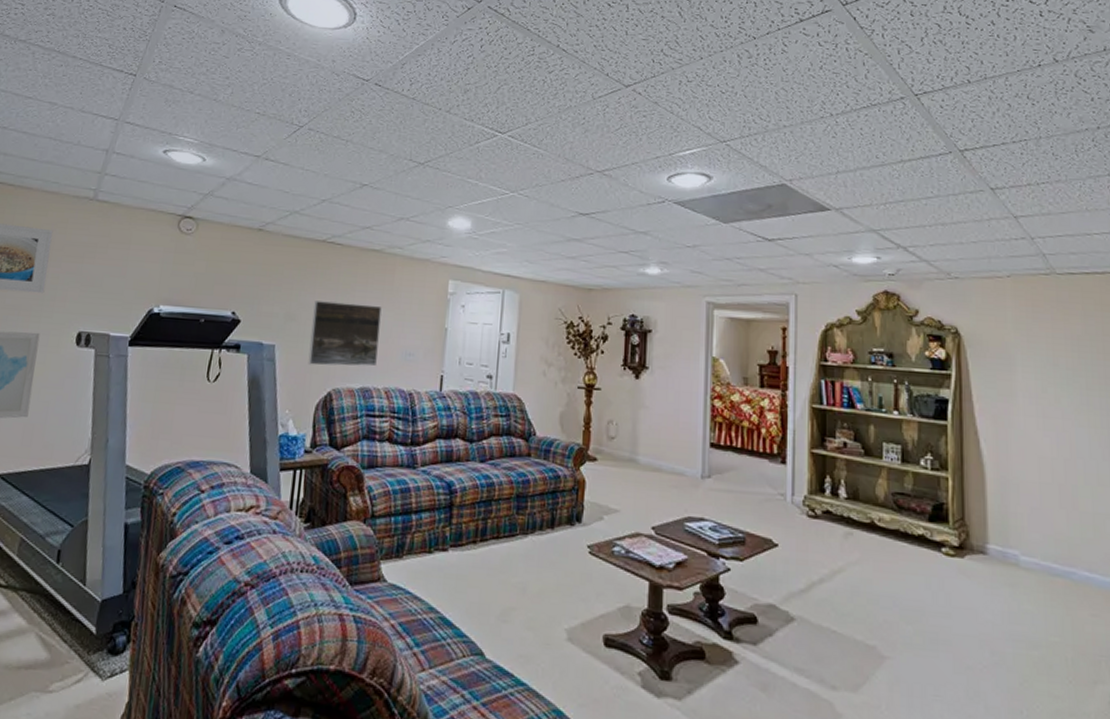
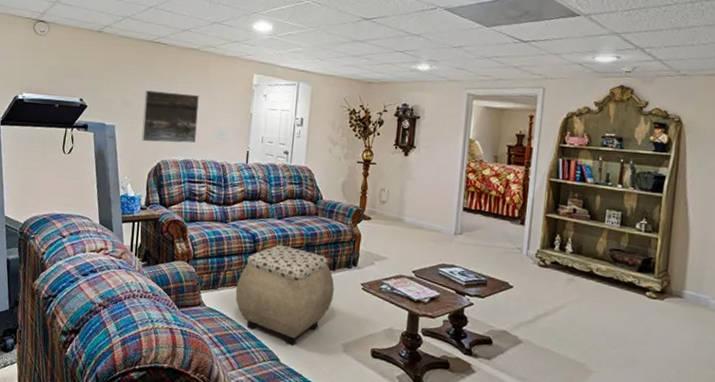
ottoman: none [426,495,554,634] -> present [235,244,334,346]

